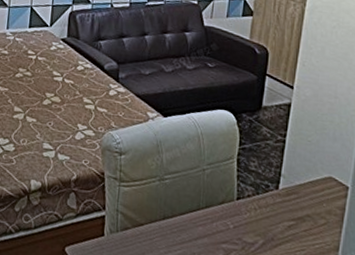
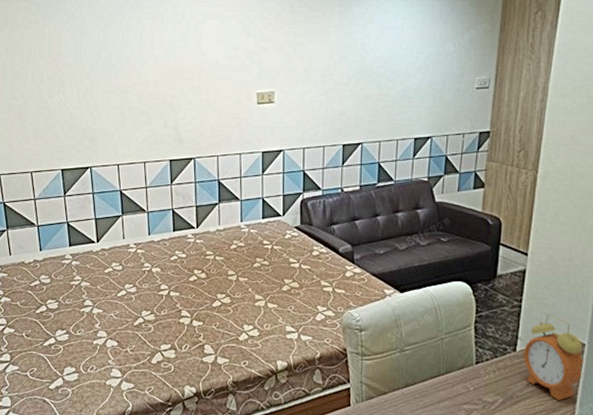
alarm clock: none [286,152,347,247] -> present [524,314,584,400]

